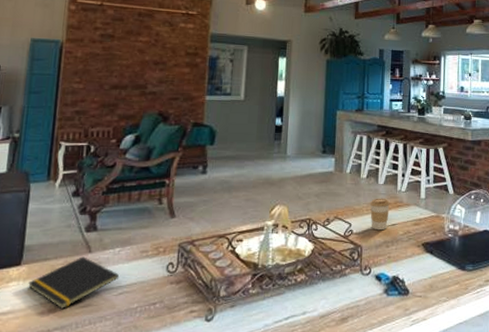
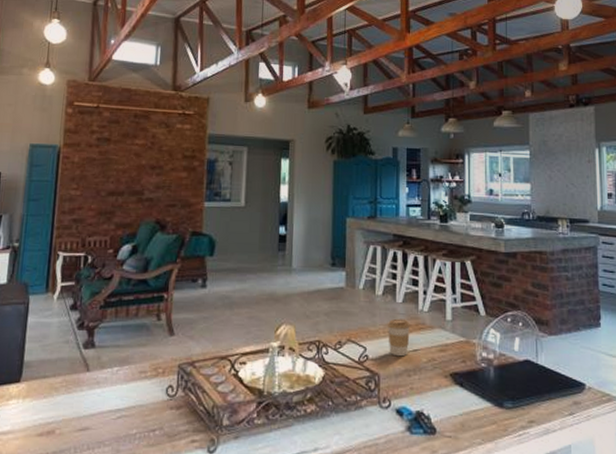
notepad: present [28,256,120,309] -> none [27,375,118,431]

